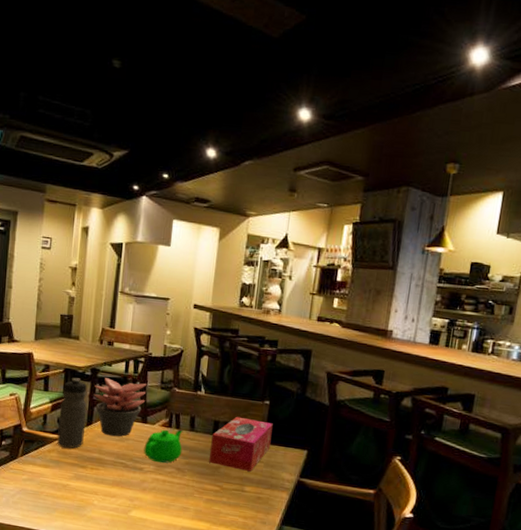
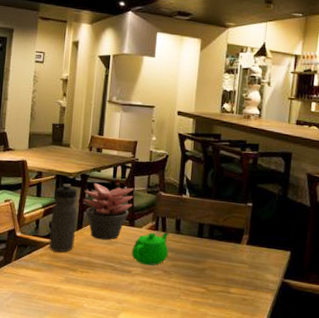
tissue box: present [209,416,273,472] -> none [195,218,256,273]

